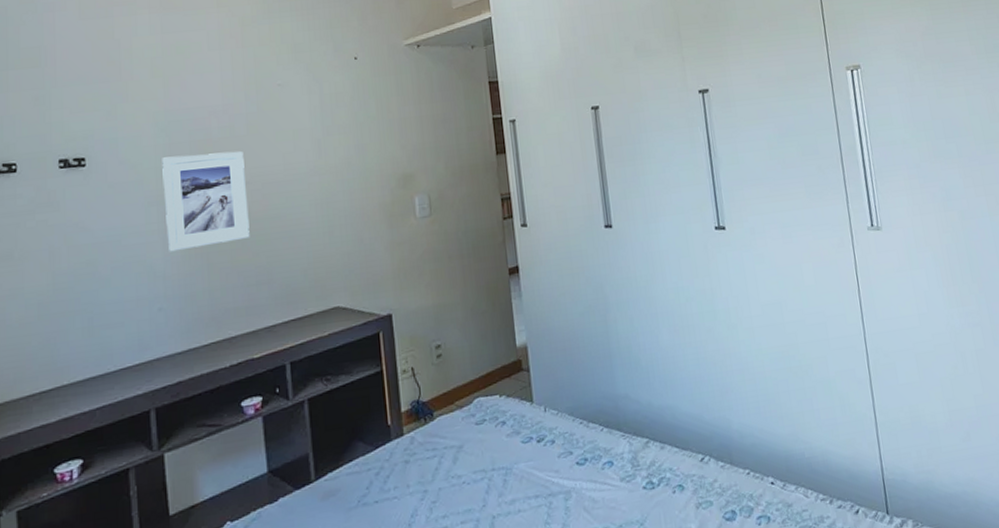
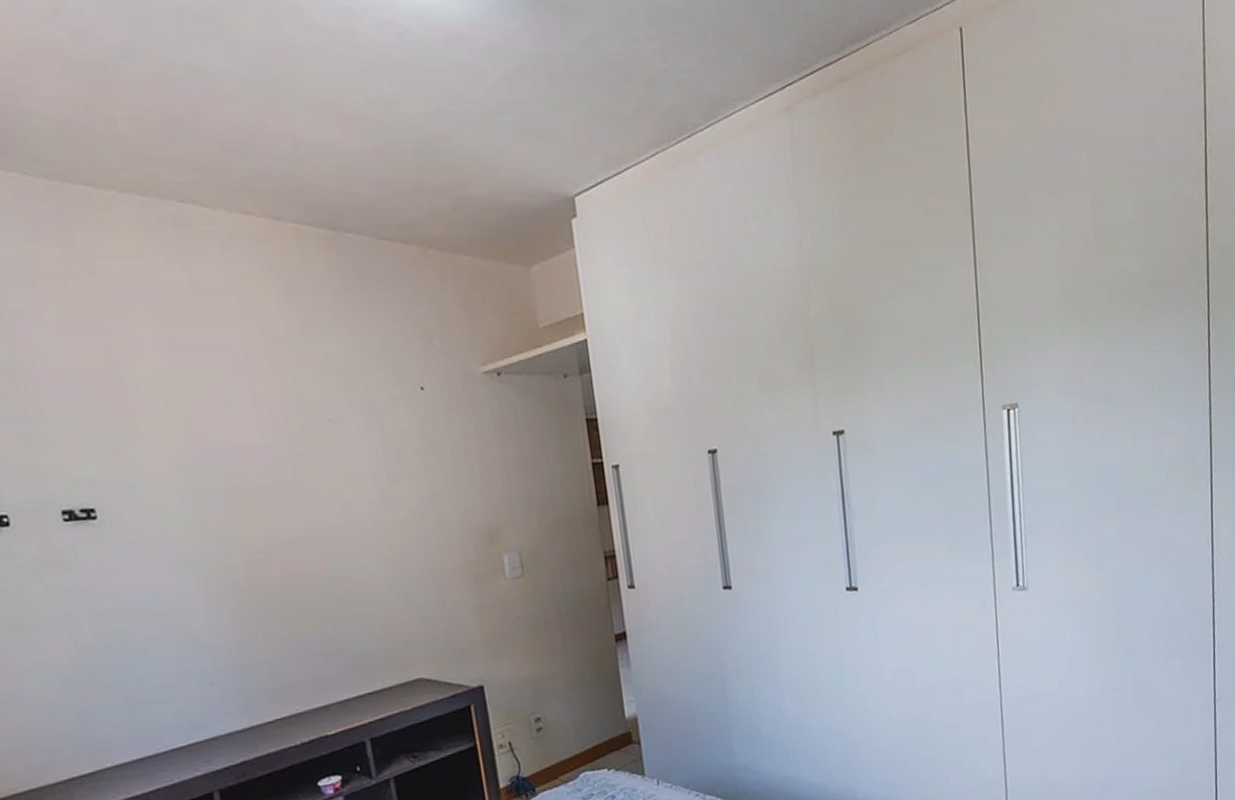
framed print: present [162,151,250,252] -> none [192,501,310,619]

